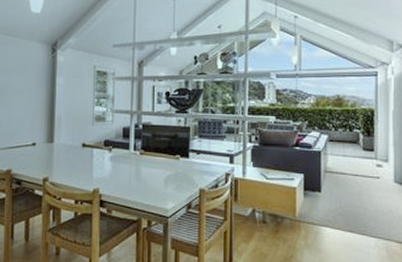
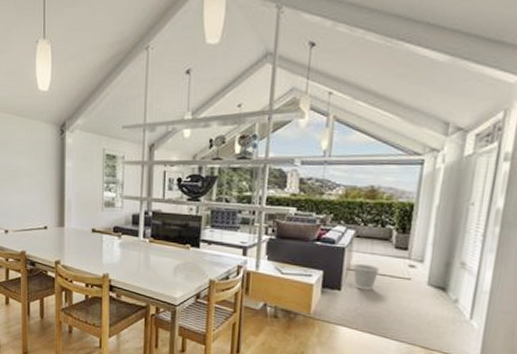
wastebasket: none [329,165,352,190] -> present [353,263,379,290]

